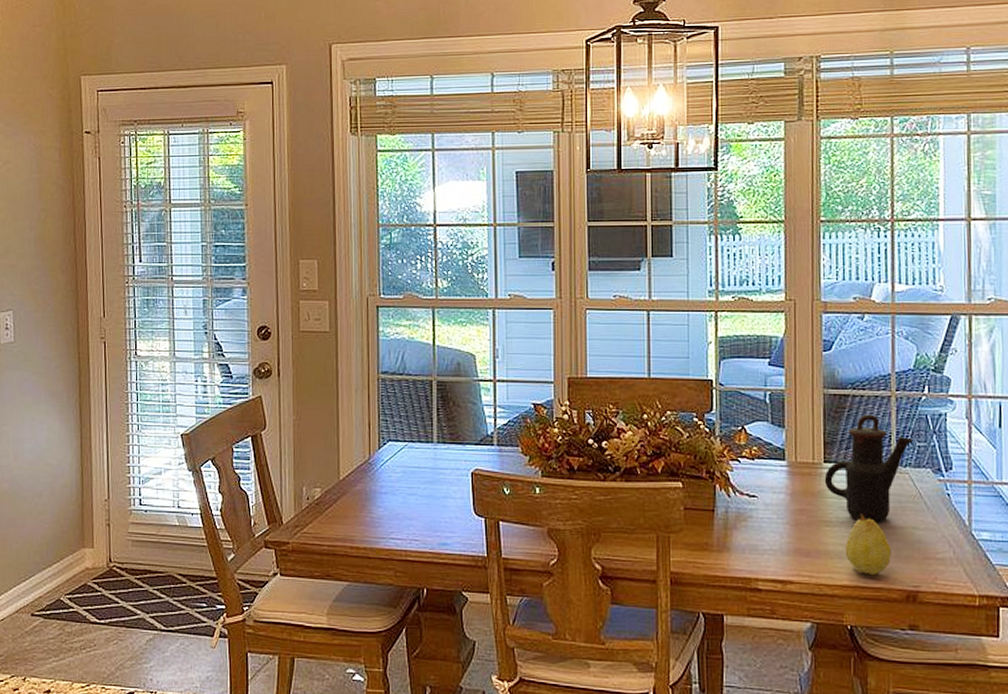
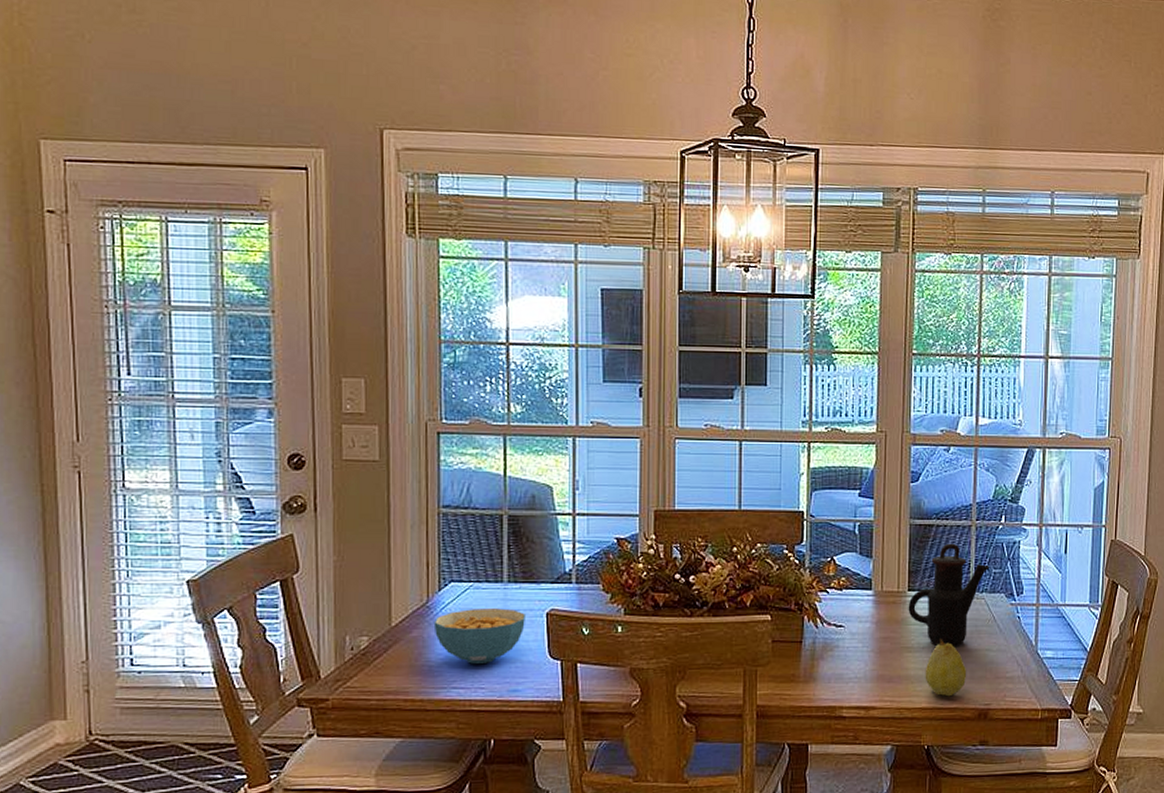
cereal bowl: none [374,466,454,517] -> present [433,608,527,664]

